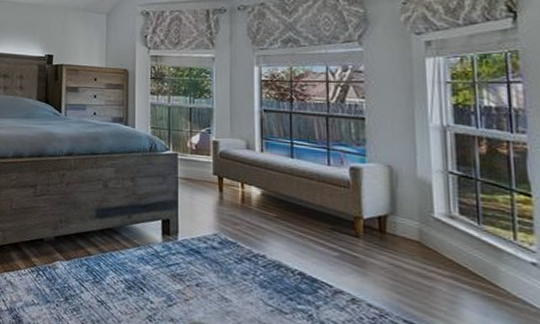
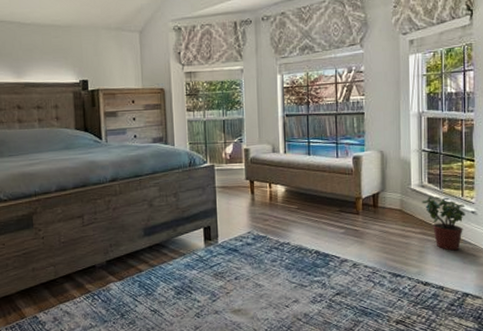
potted plant: none [451,231,522,312] -> present [422,196,465,251]

